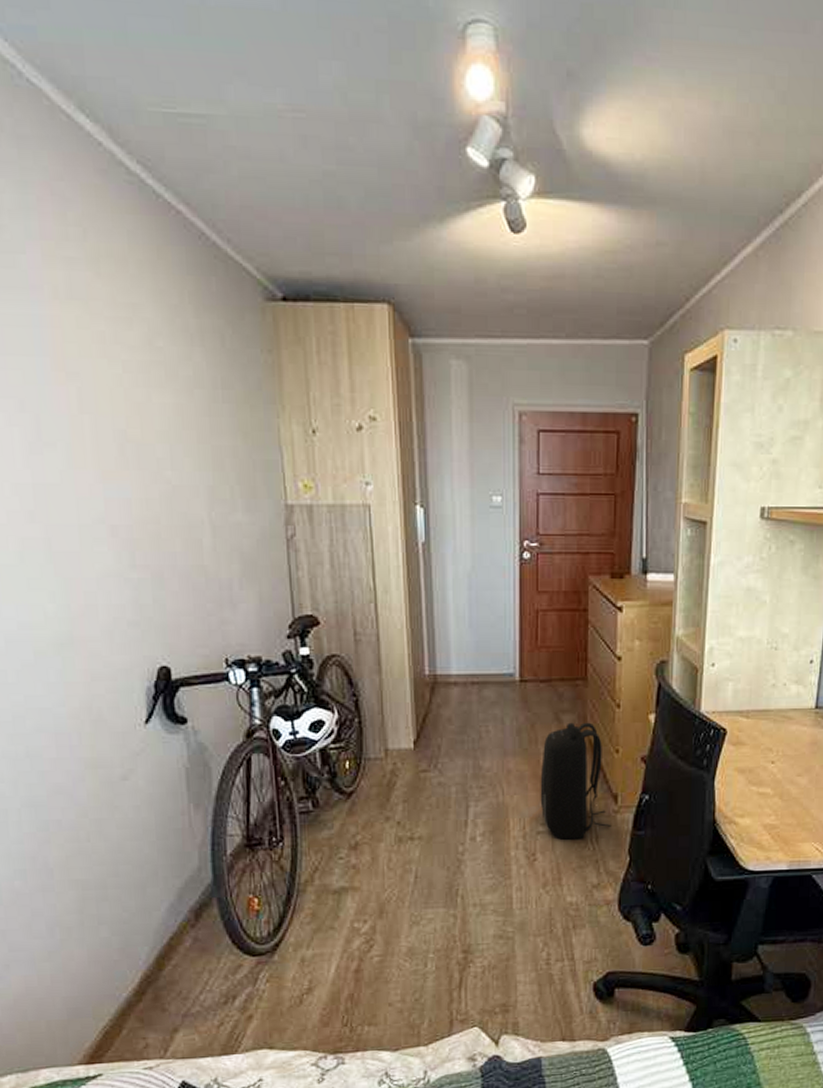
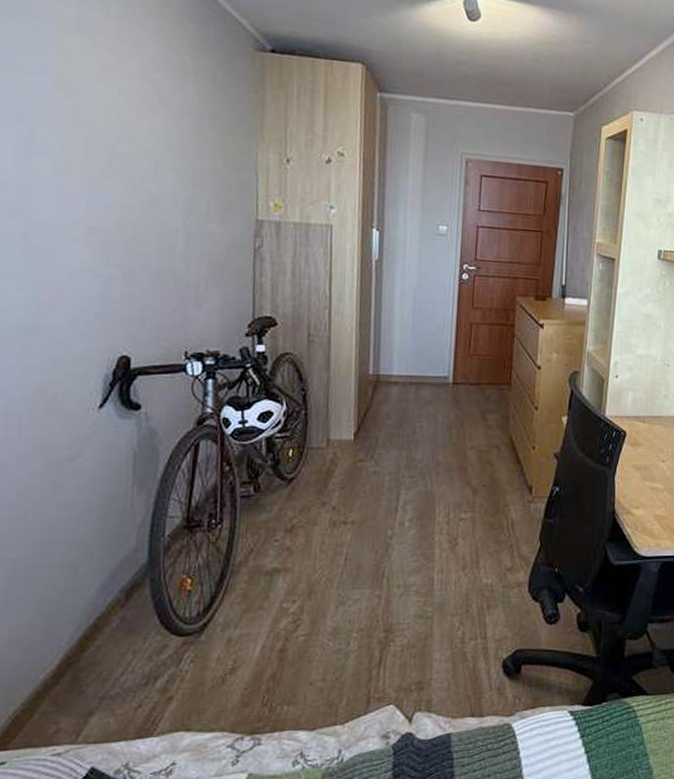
backpack: present [540,722,612,840] -> none [464,421,526,526]

